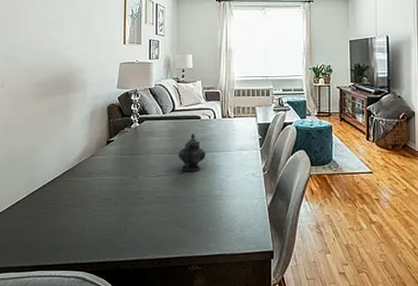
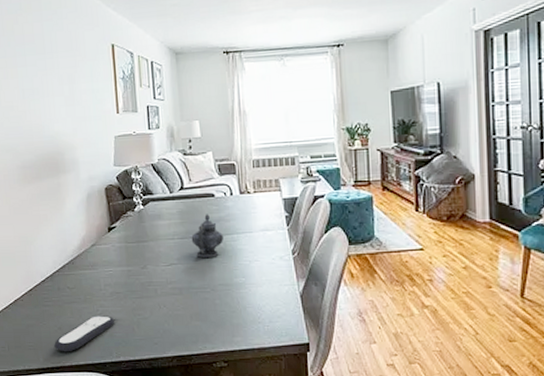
remote control: none [48,219,105,252] -> present [54,316,115,352]

